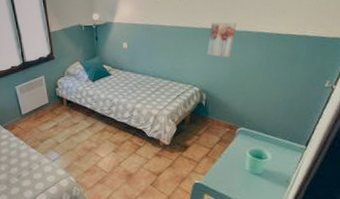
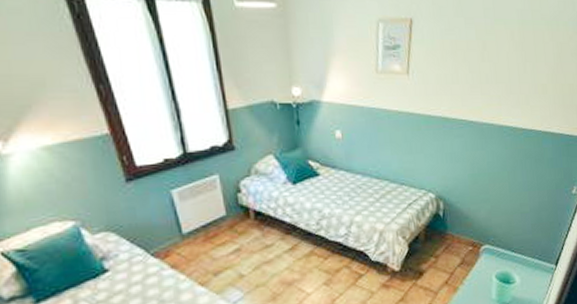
wall art: present [207,22,237,58] -> none [443,110,477,156]

